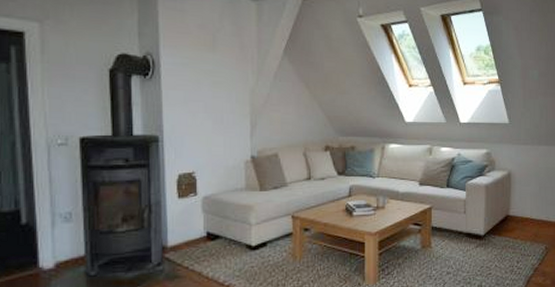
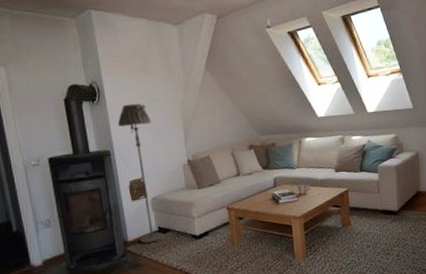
floor lamp: none [172,84,214,251] -> present [117,103,165,244]

